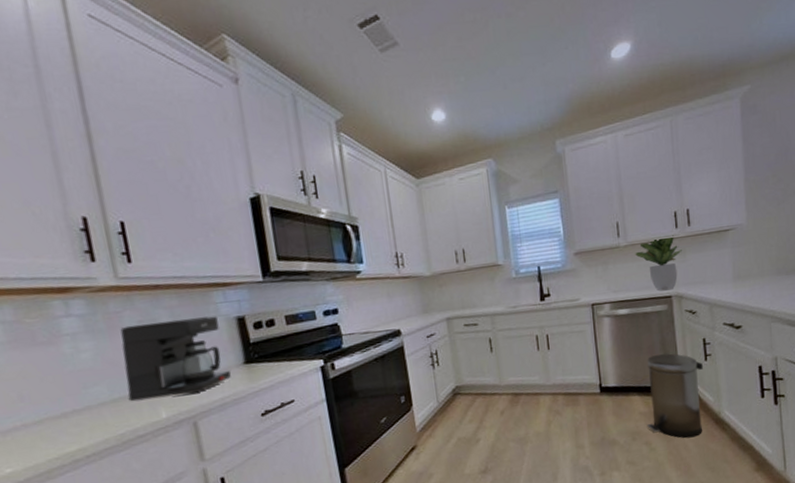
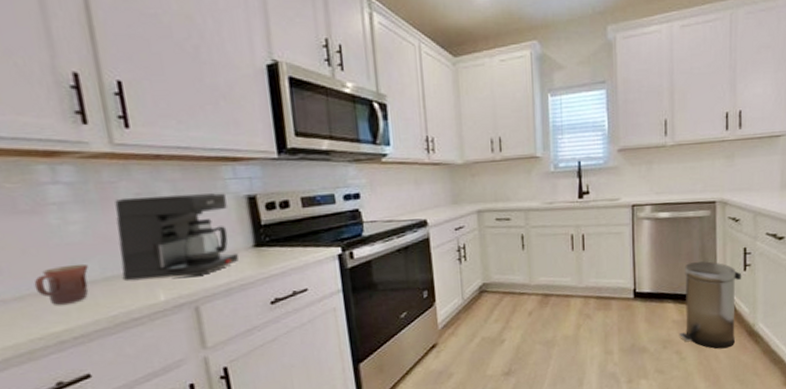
mug: none [51,387,99,428] -> present [33,263,90,307]
potted plant: present [635,235,682,291] -> none [682,137,730,196]

